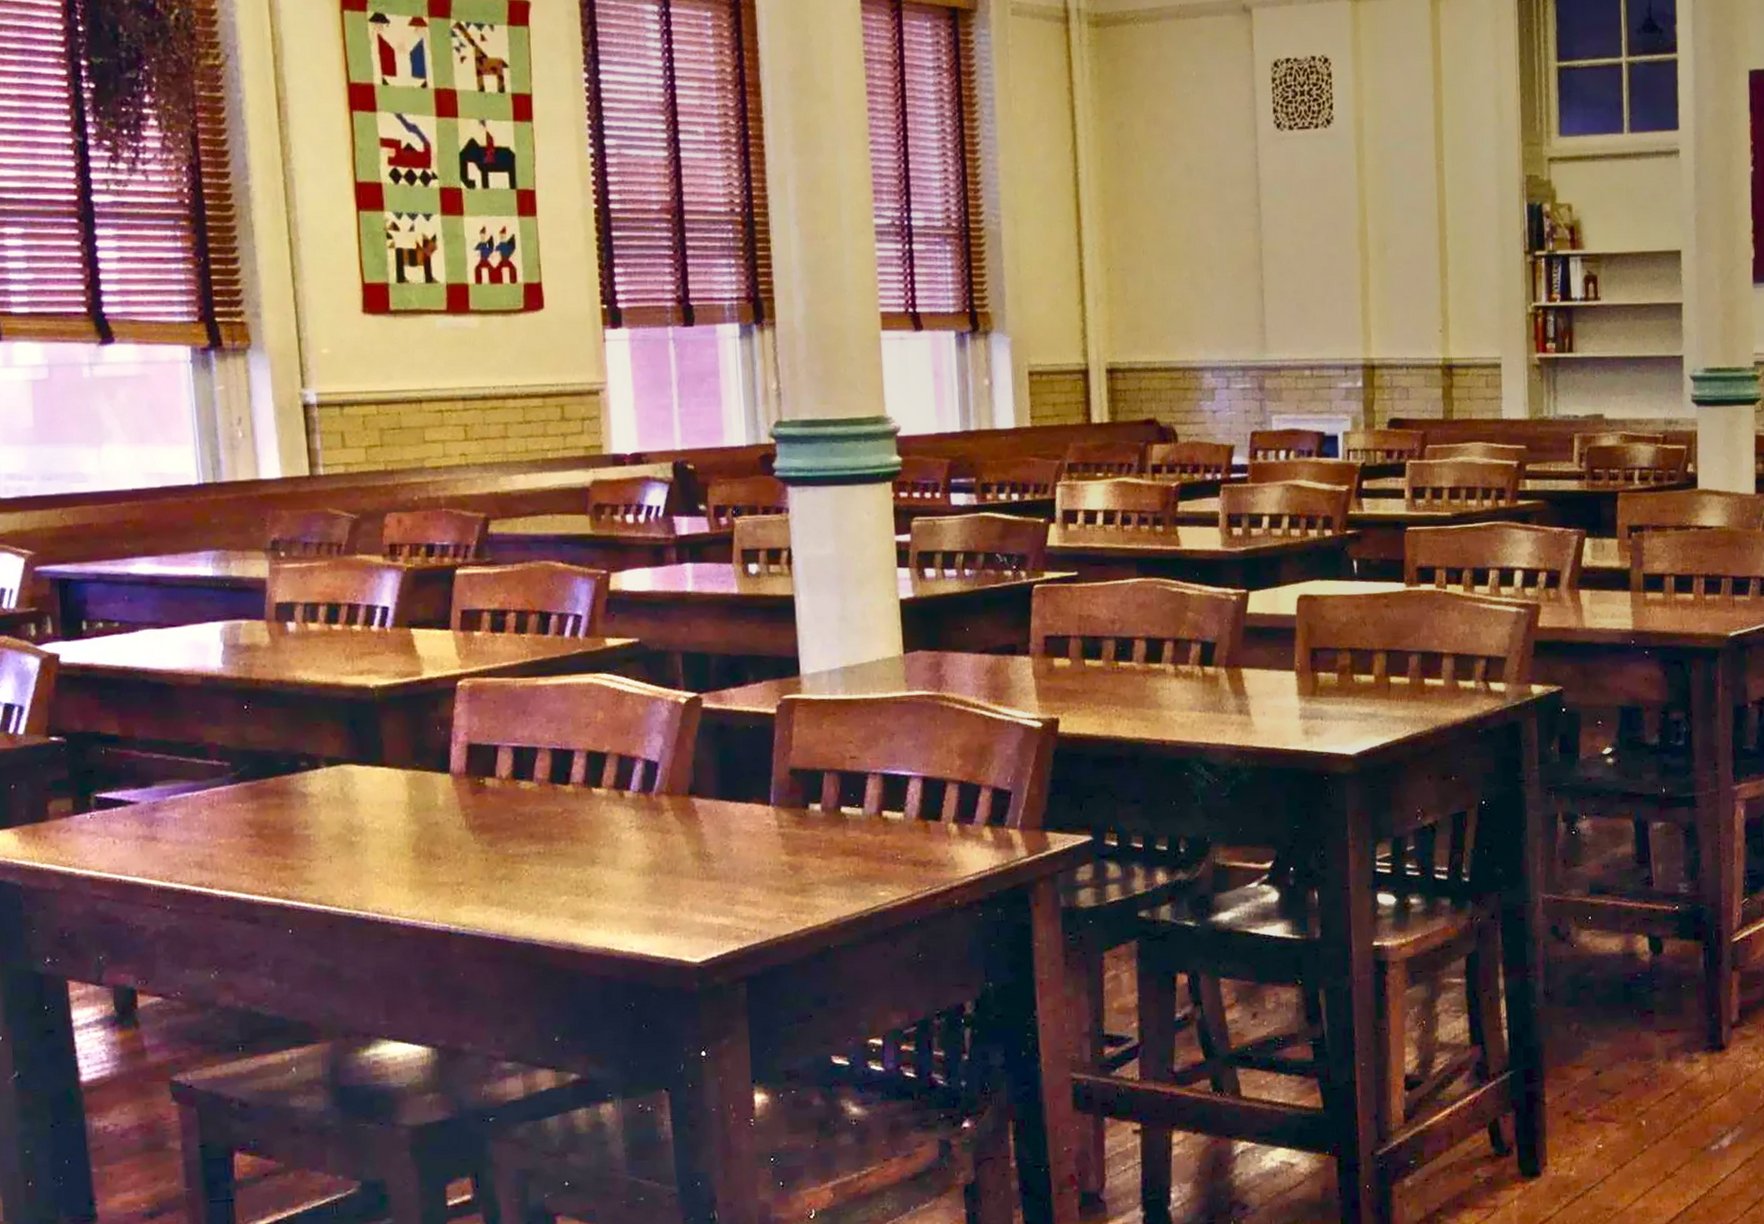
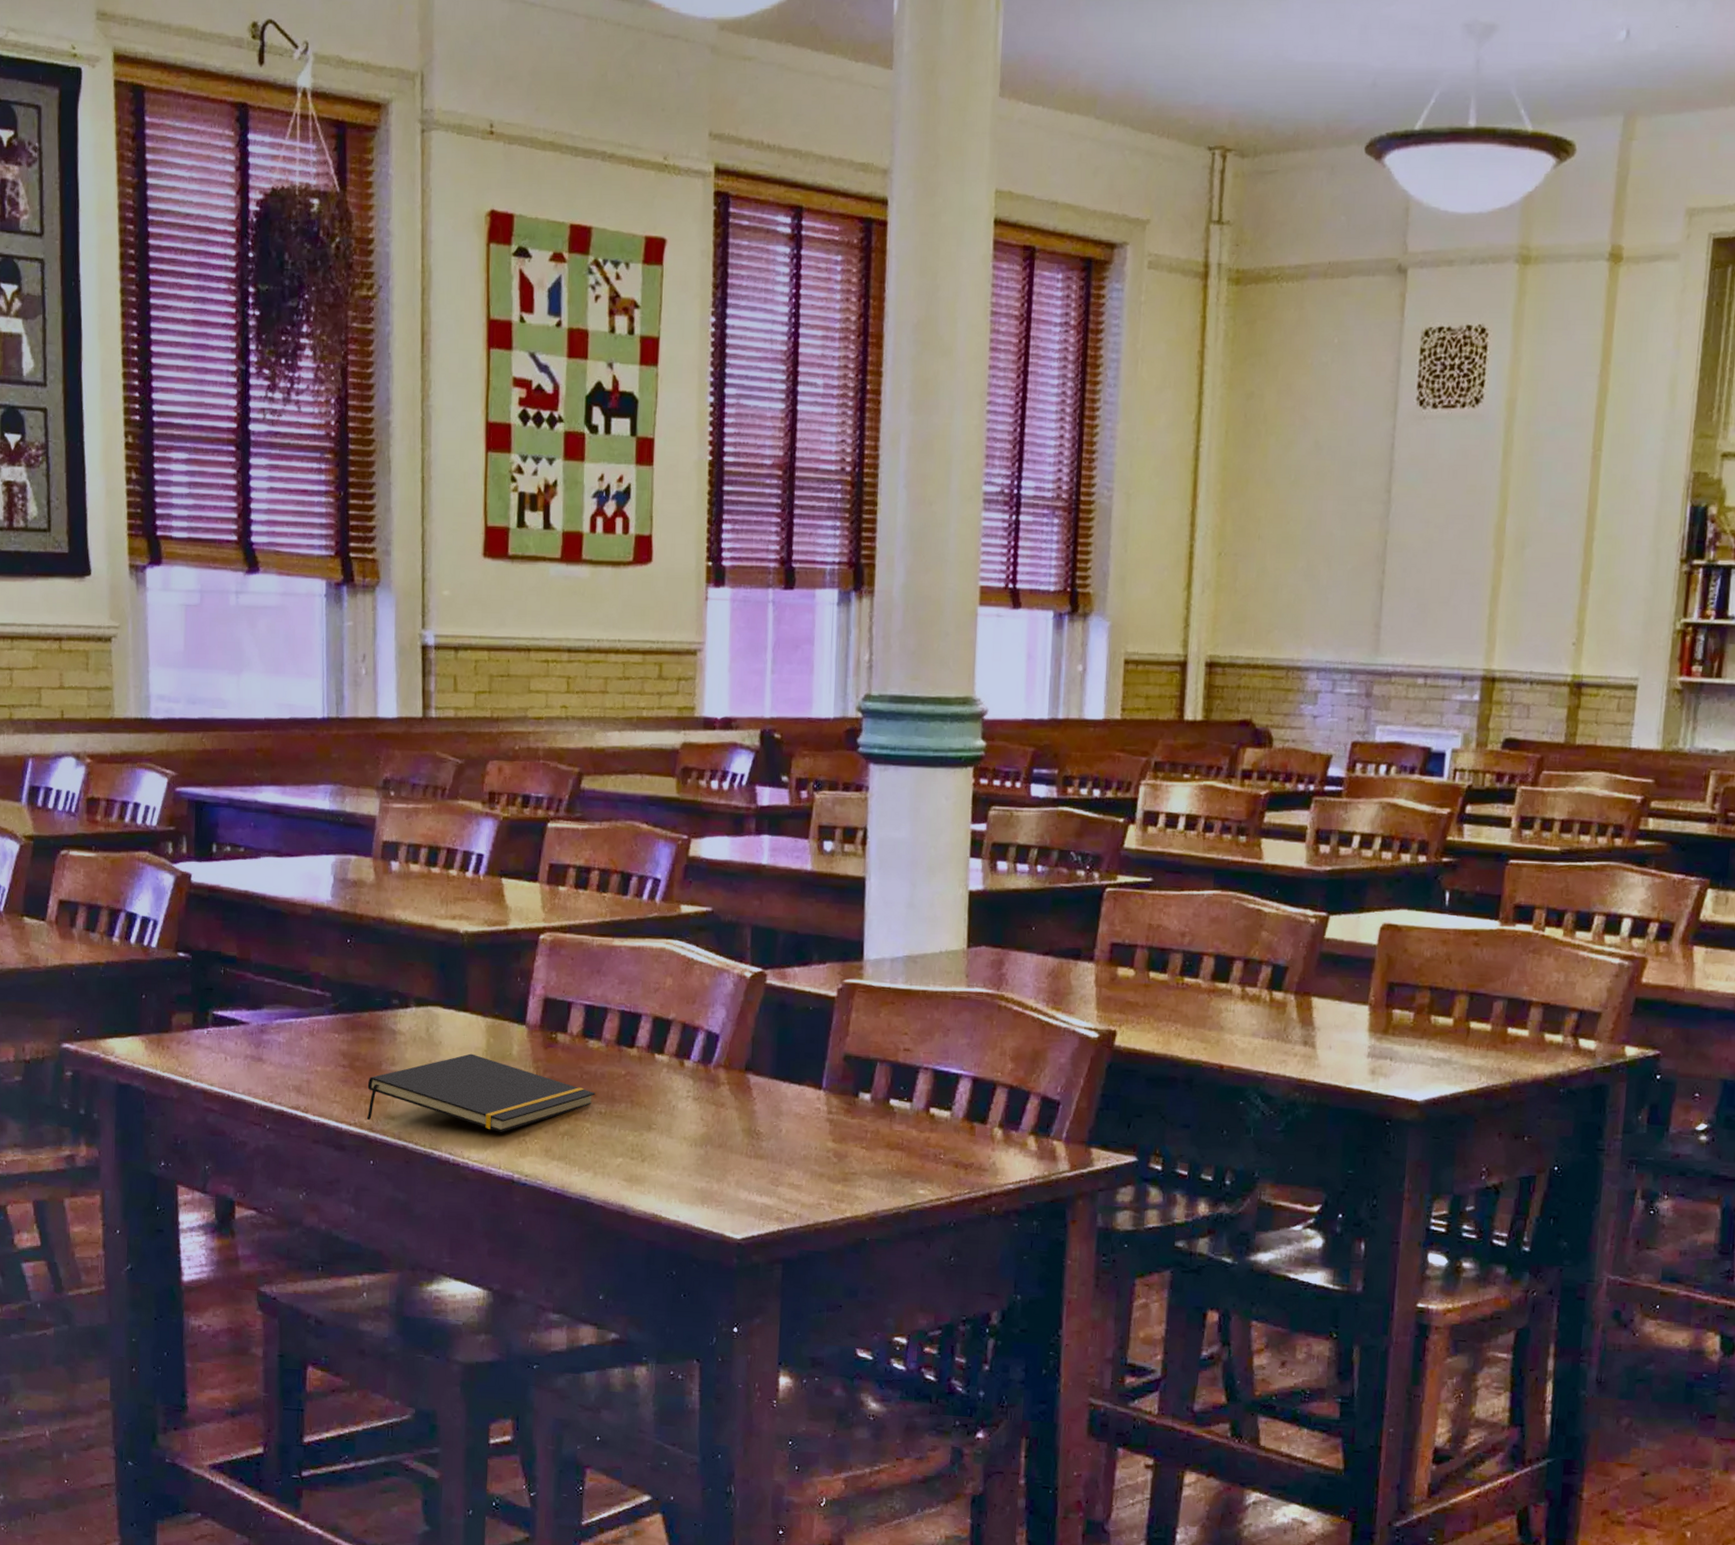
notepad: none [279,808,532,889] -> present [366,1053,596,1132]

